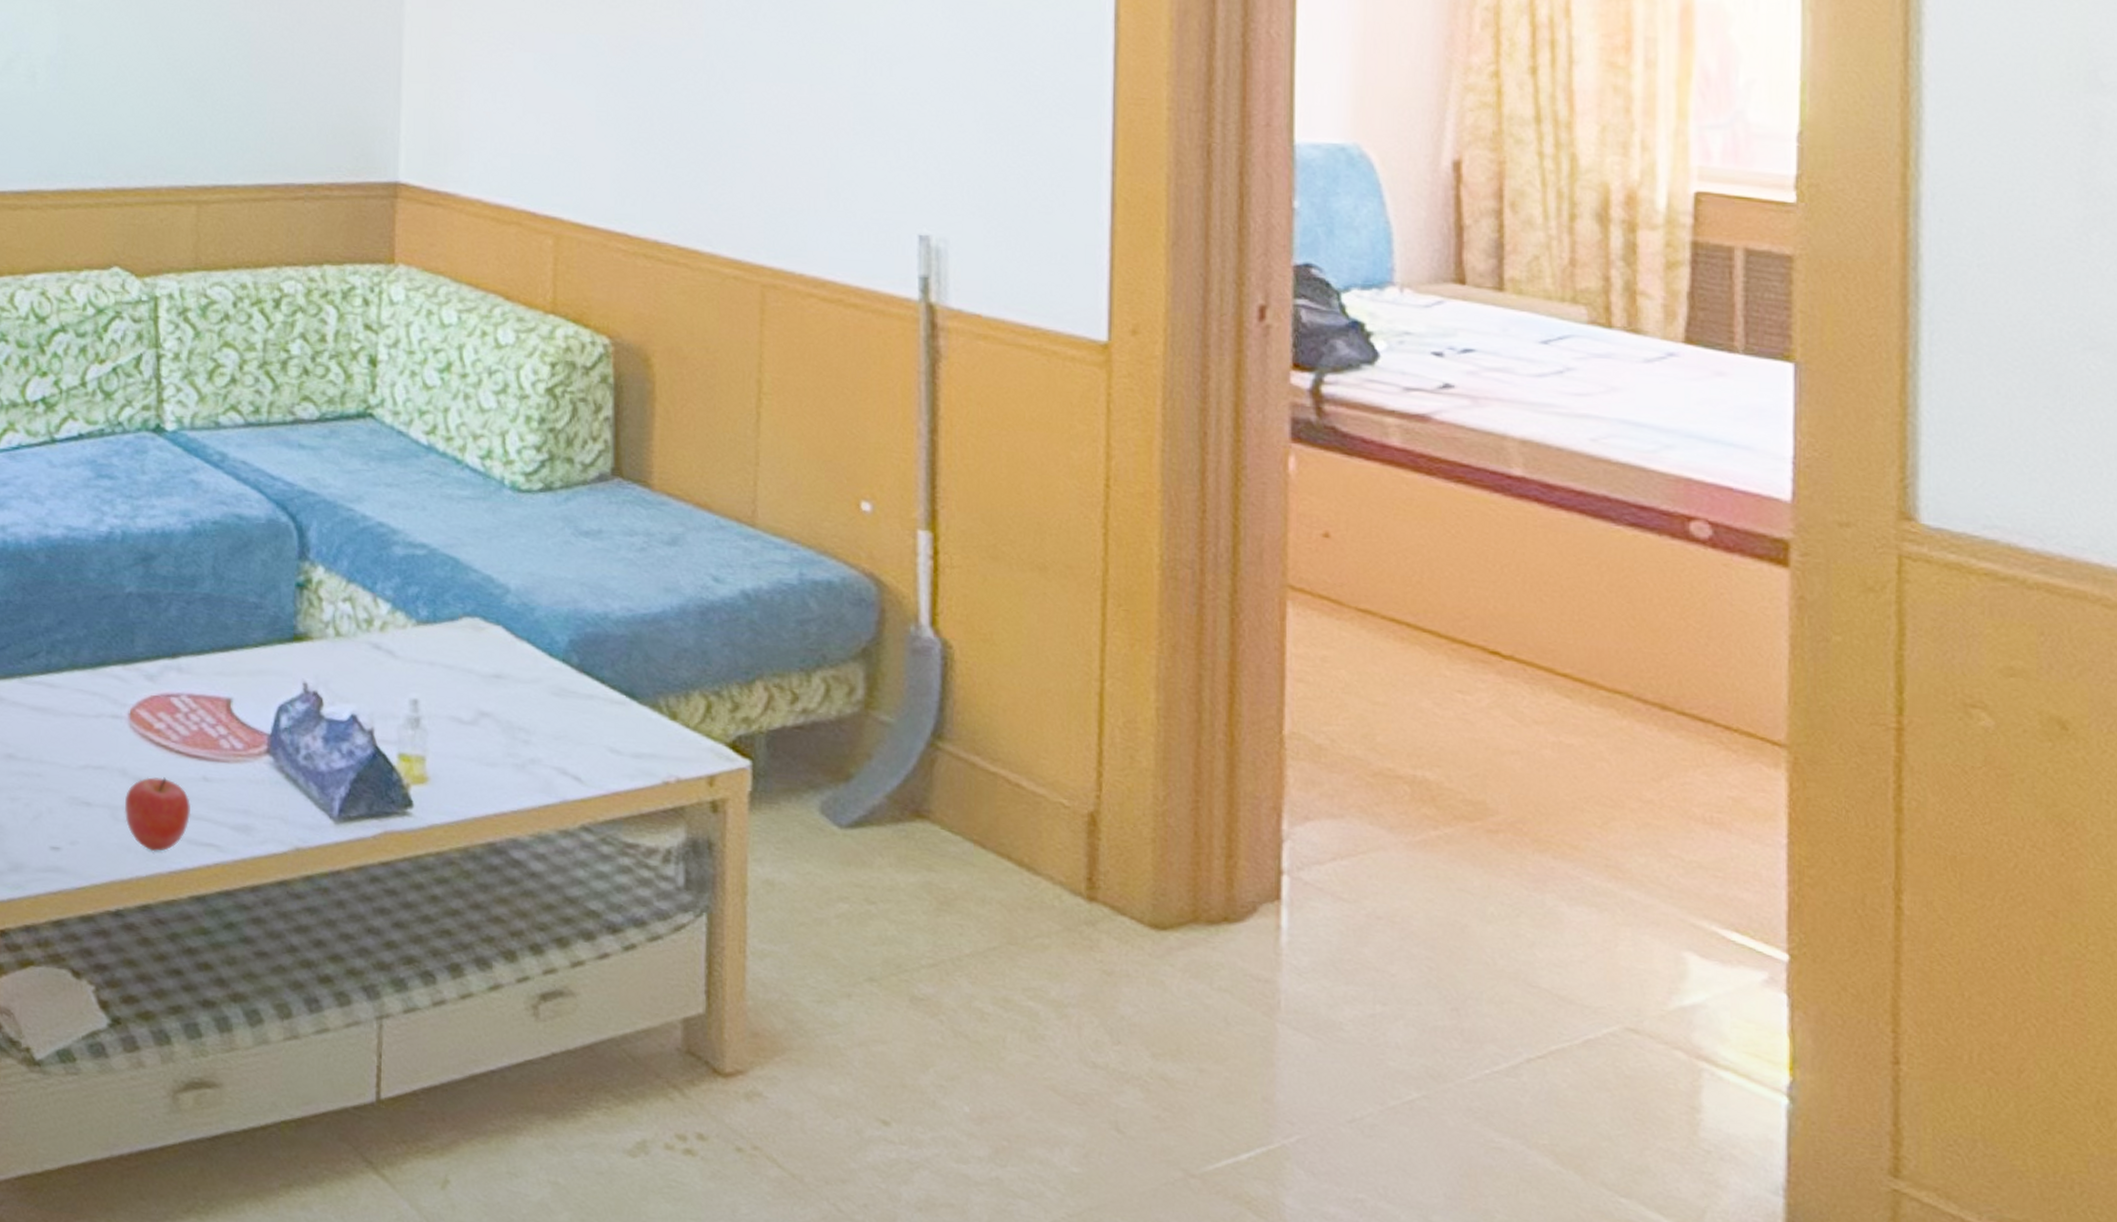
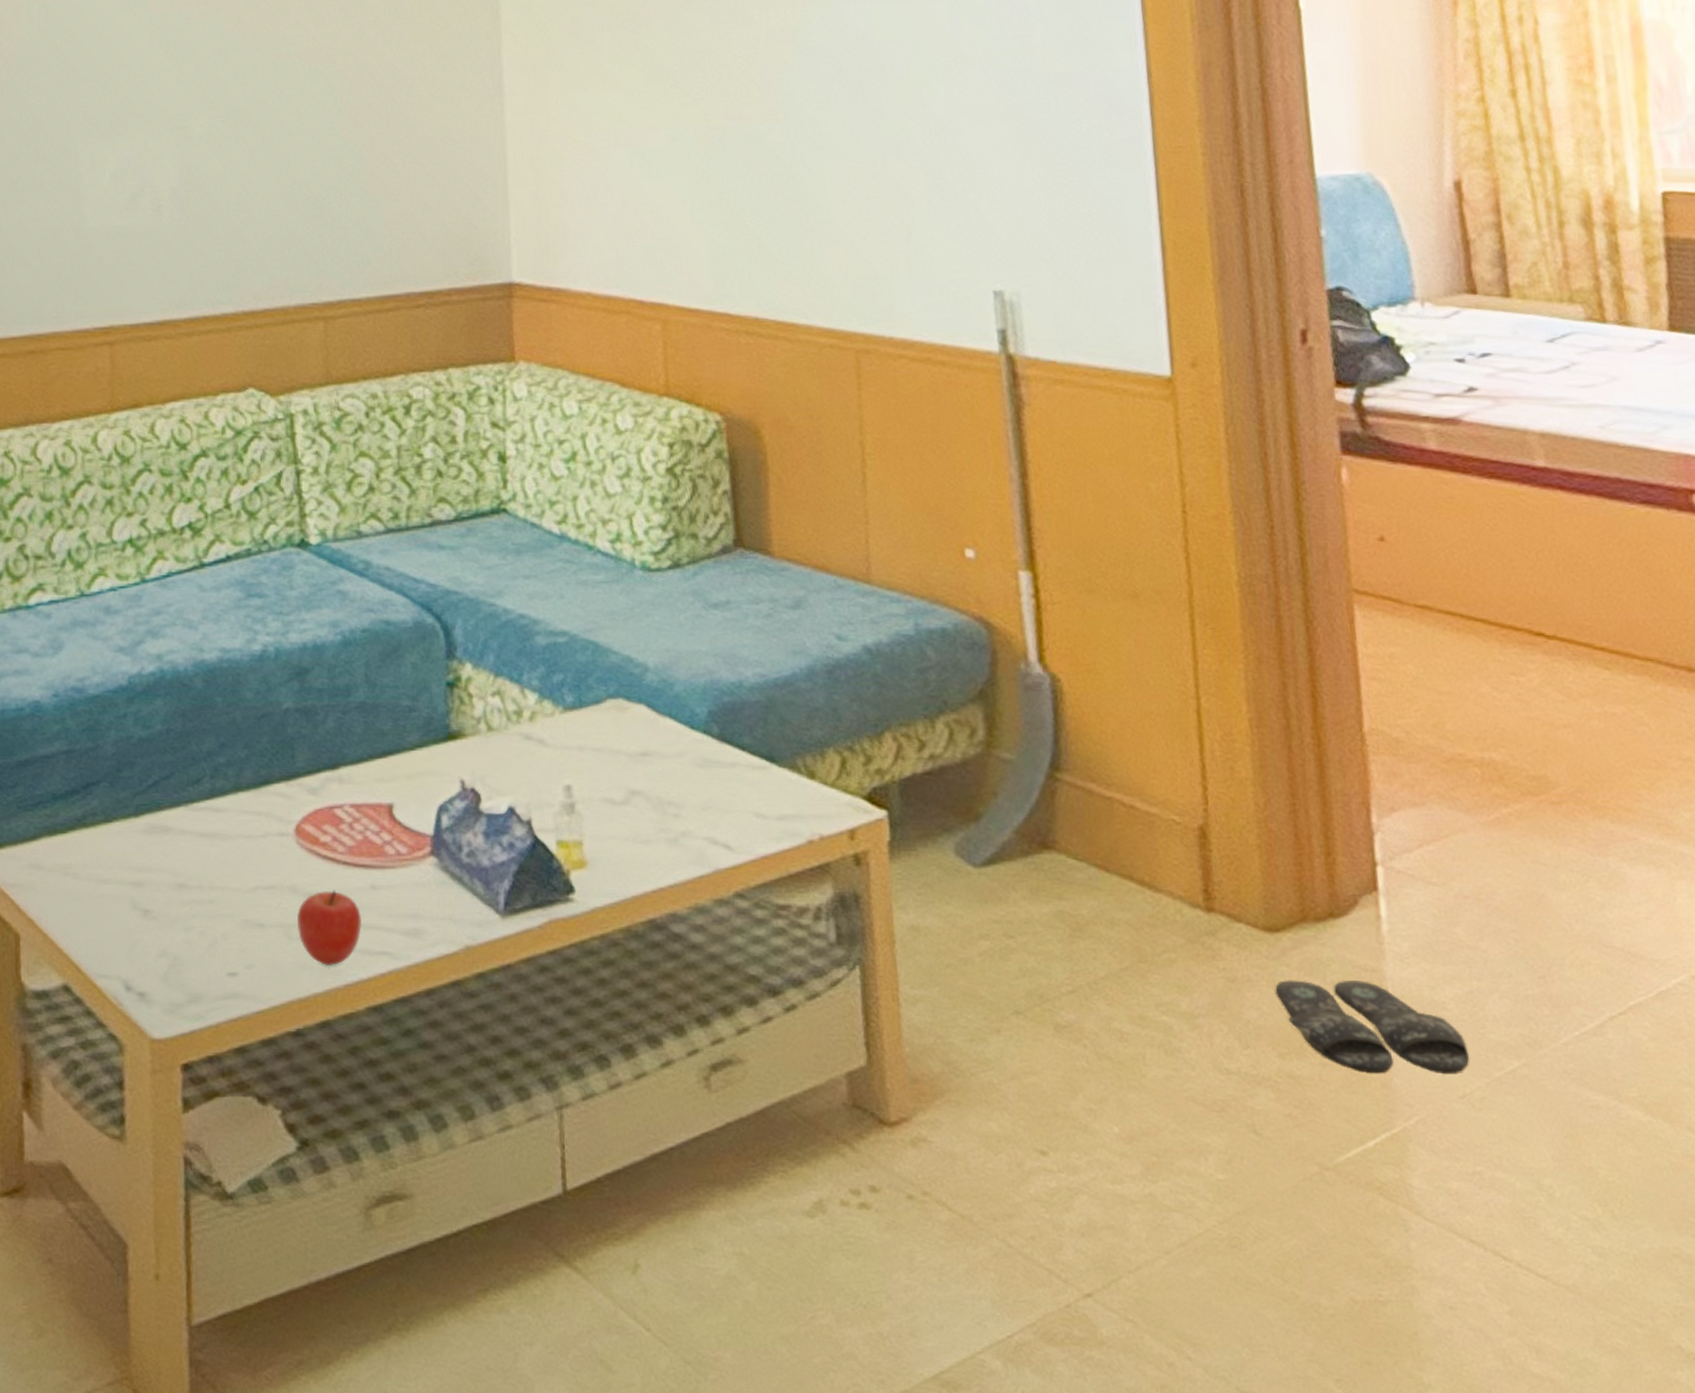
slippers: none [1157,980,1363,1096] -> present [1276,980,1469,1073]

